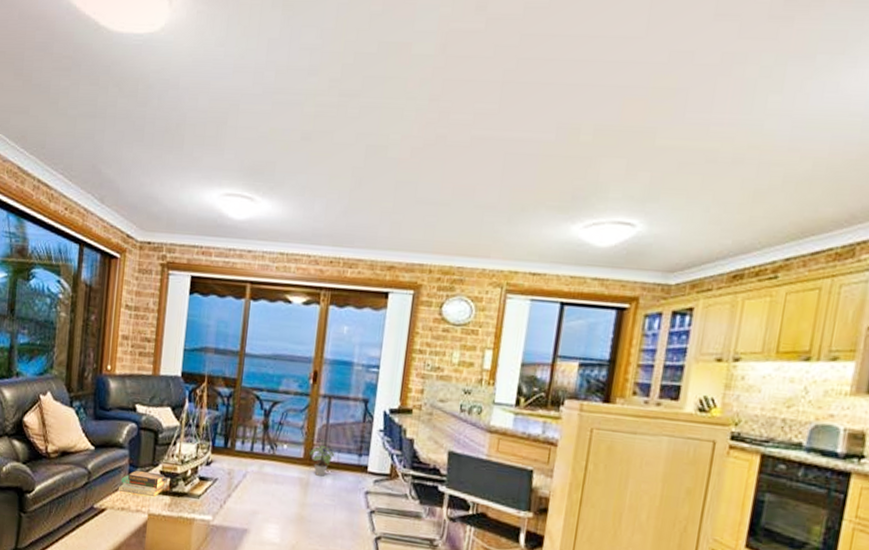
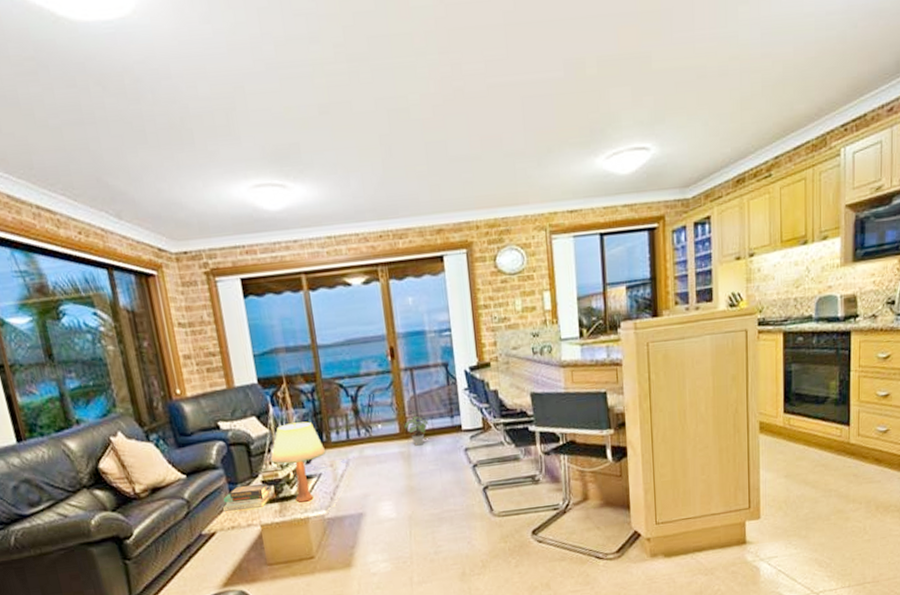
table lamp: none [174,421,228,503] -> present [270,421,326,503]

